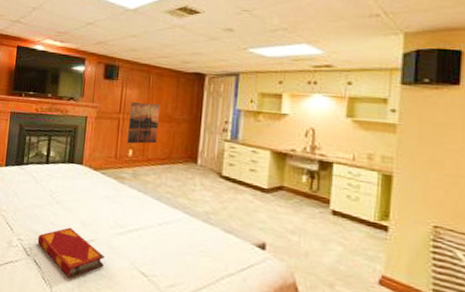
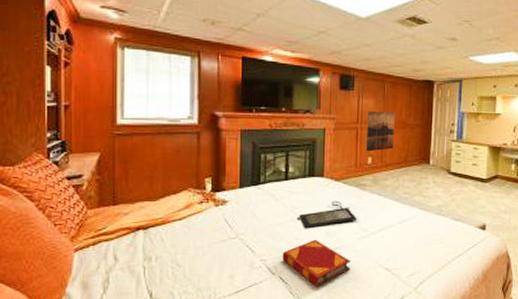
clutch bag: none [53,190,114,215] -> present [296,200,357,229]

